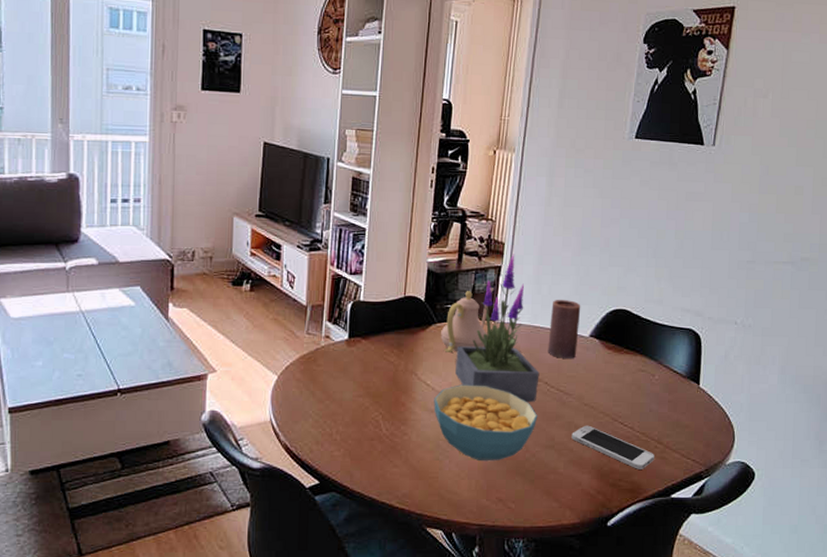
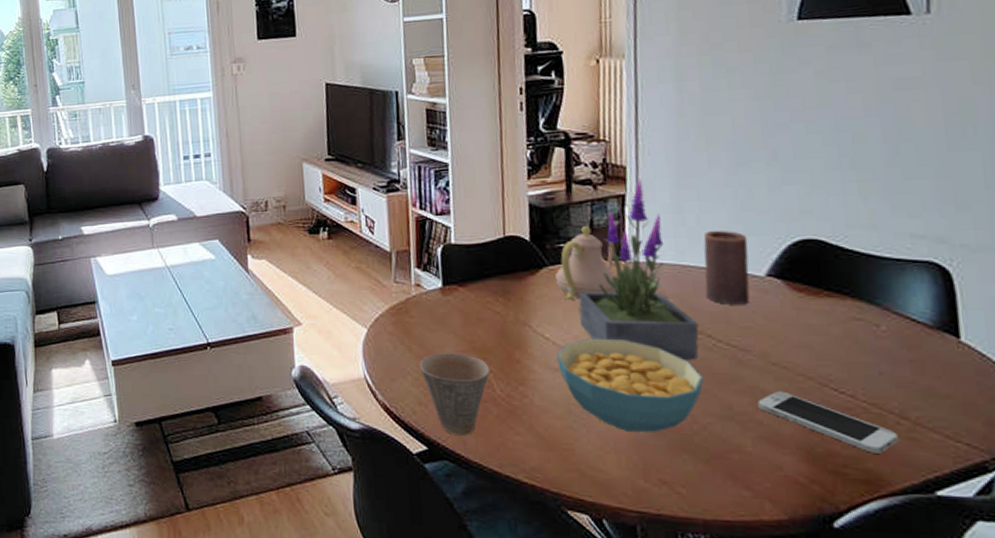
cup: none [321,397,379,469] -> present [420,353,490,436]

